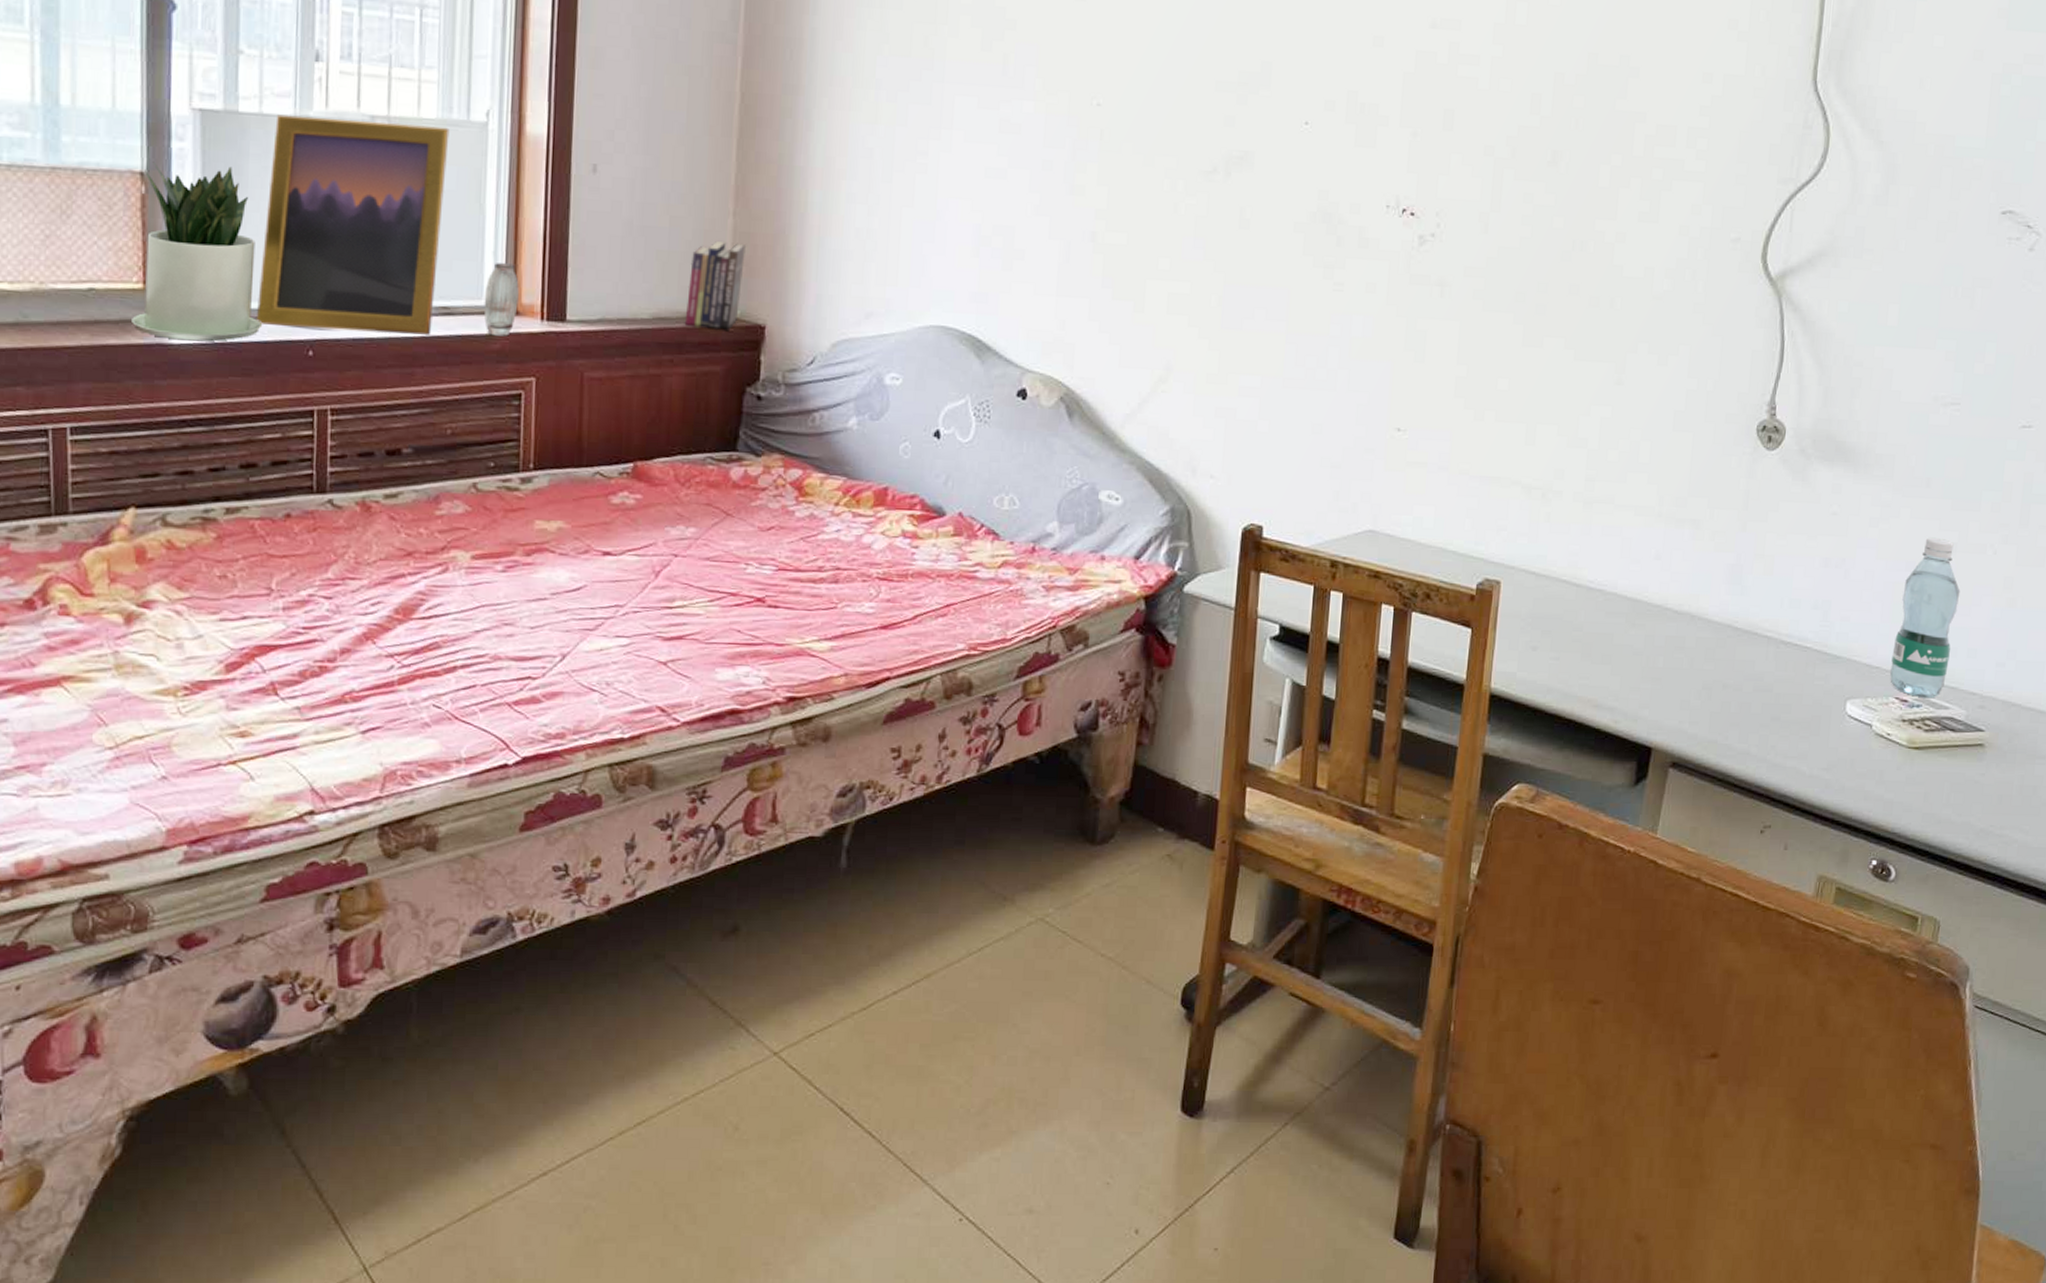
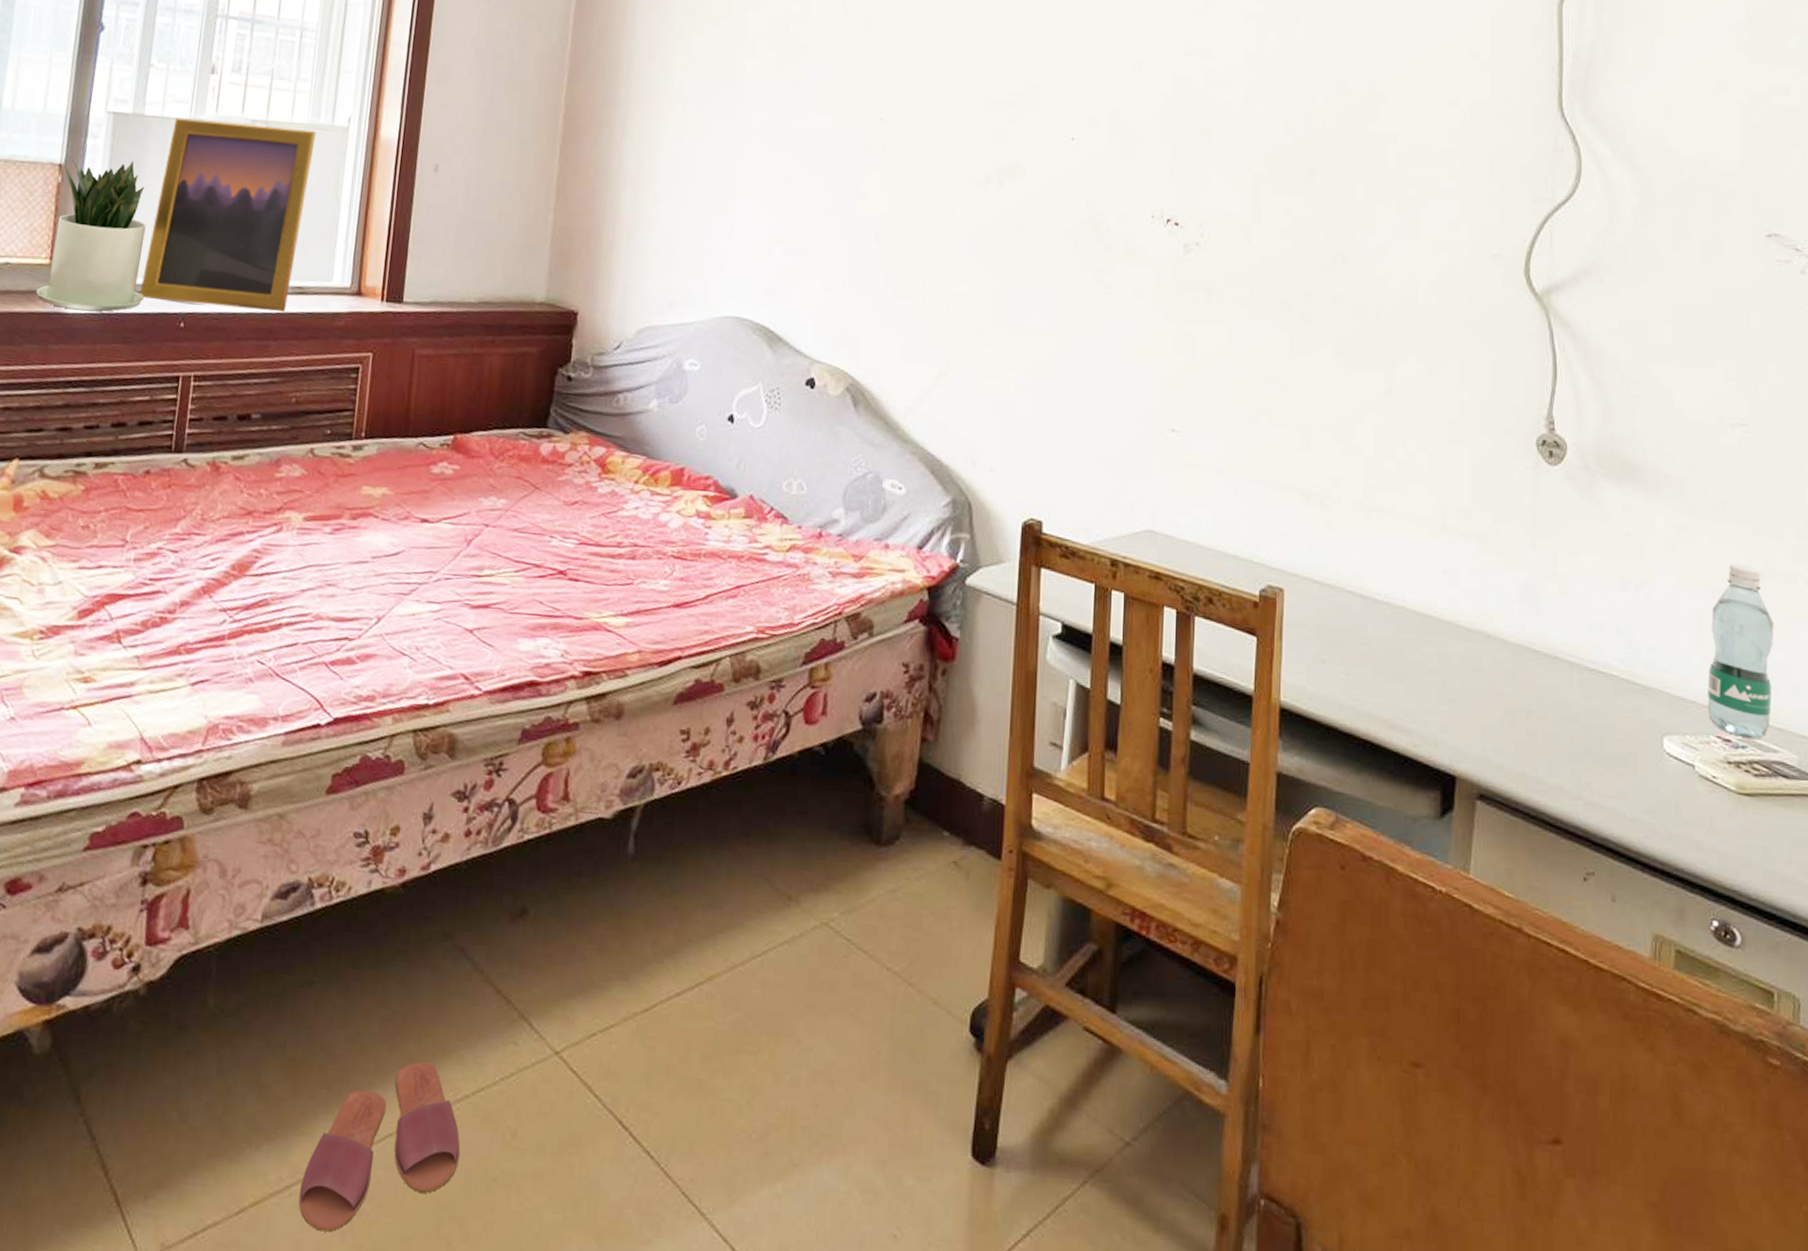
vase: present [483,263,519,336] -> none [332,249,365,315]
slippers: none [522,1071,683,1227] -> present [298,1061,460,1232]
books: present [684,241,747,332] -> none [506,234,565,316]

